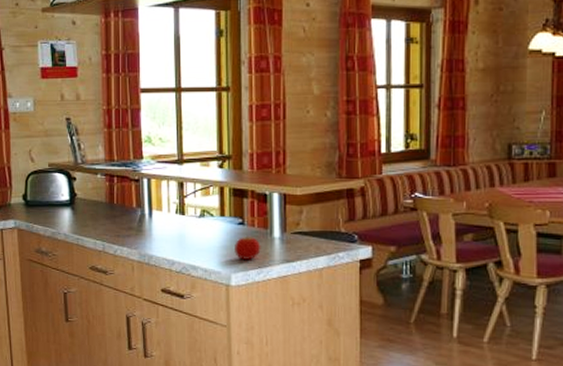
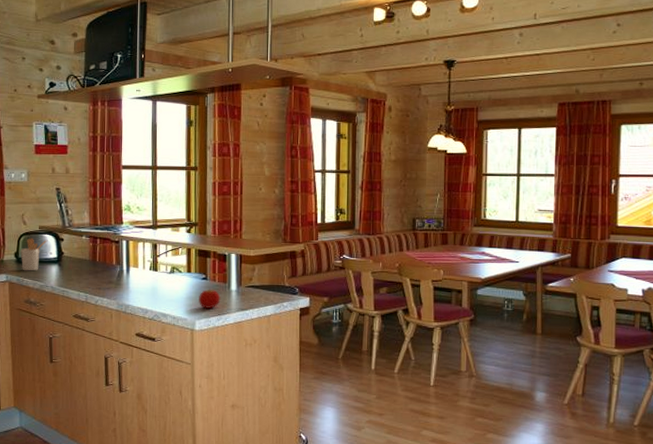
utensil holder: none [29,177,59,216] -> present [20,238,48,271]

